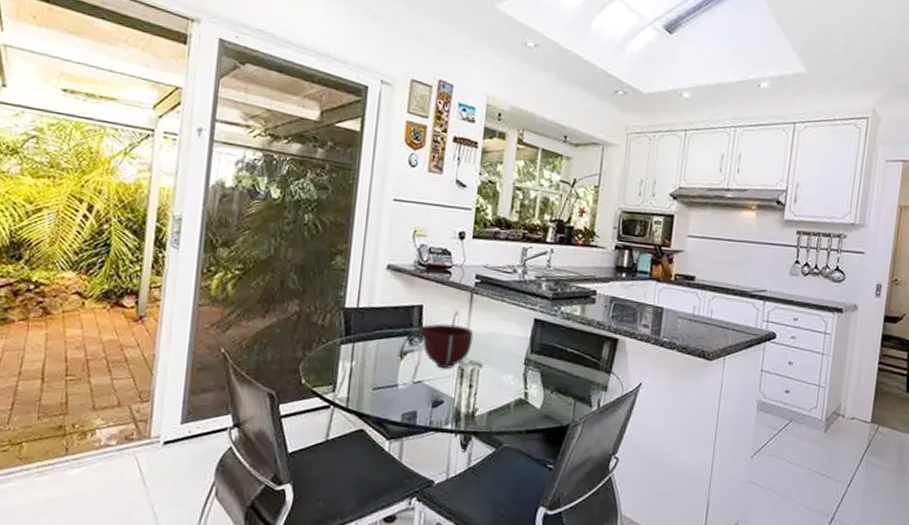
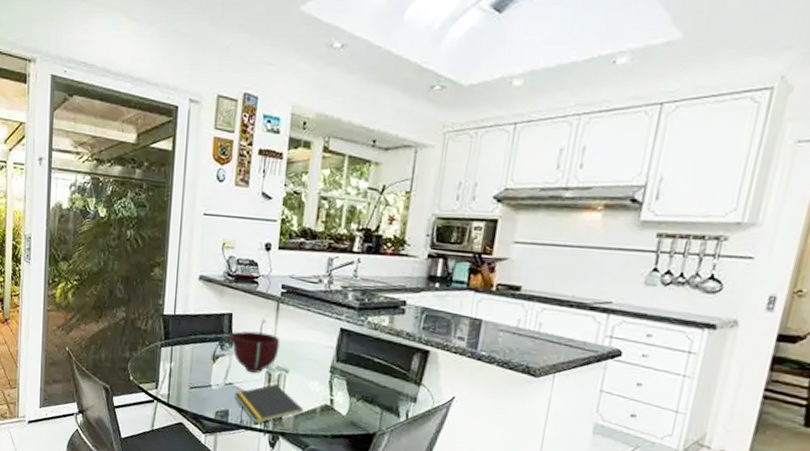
notepad: none [423,380,497,425] -> present [234,384,303,424]

